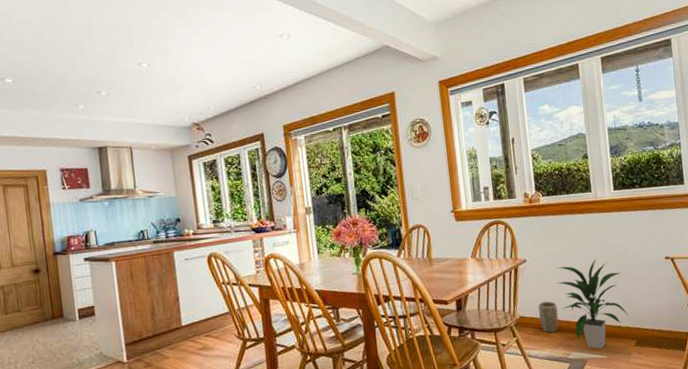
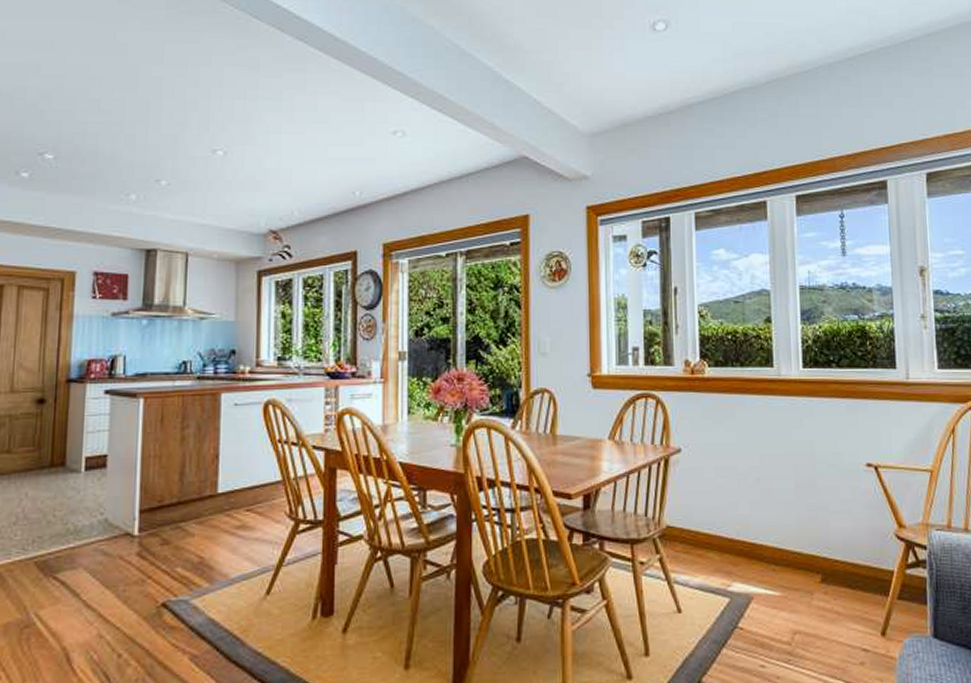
plant pot: present [538,301,559,333] -> none [693,509,718,553]
indoor plant: present [556,258,629,349] -> none [719,456,814,582]

